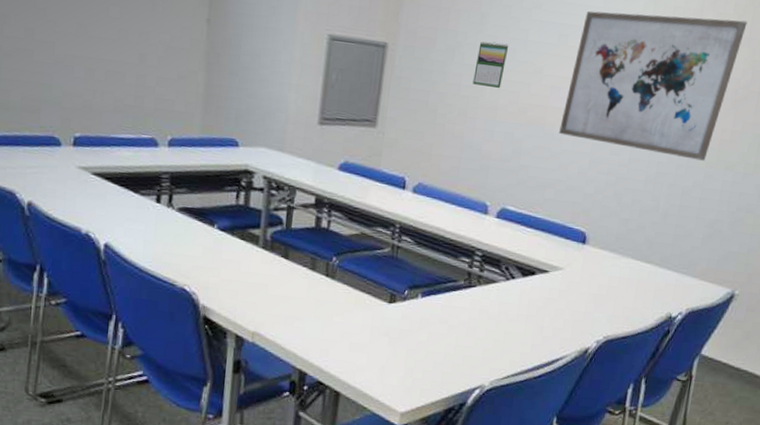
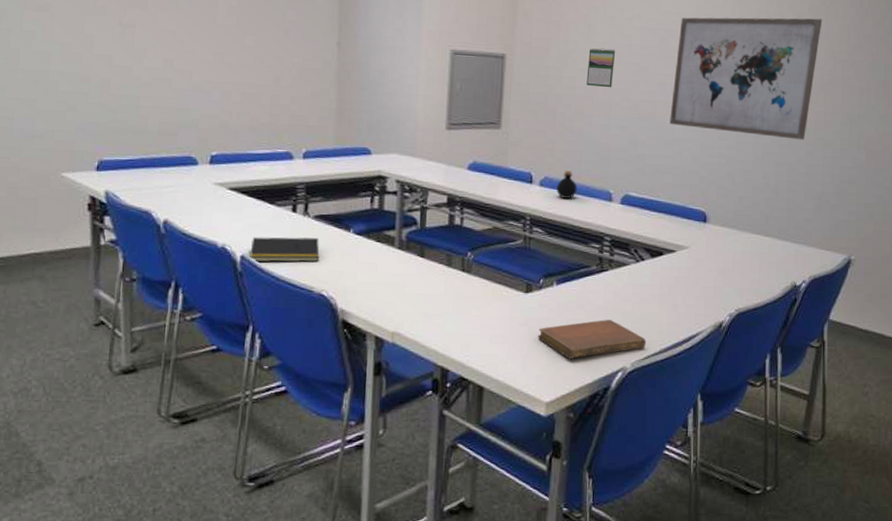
notepad: none [113,225,183,256] -> present [250,237,320,262]
notebook: none [397,336,508,373] -> present [537,320,646,359]
bottle: none [430,177,452,208] -> present [556,170,577,199]

